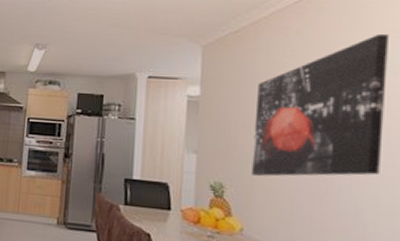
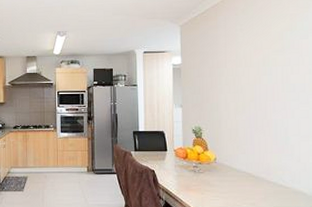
wall art: present [252,34,388,177] -> none [219,10,302,119]

